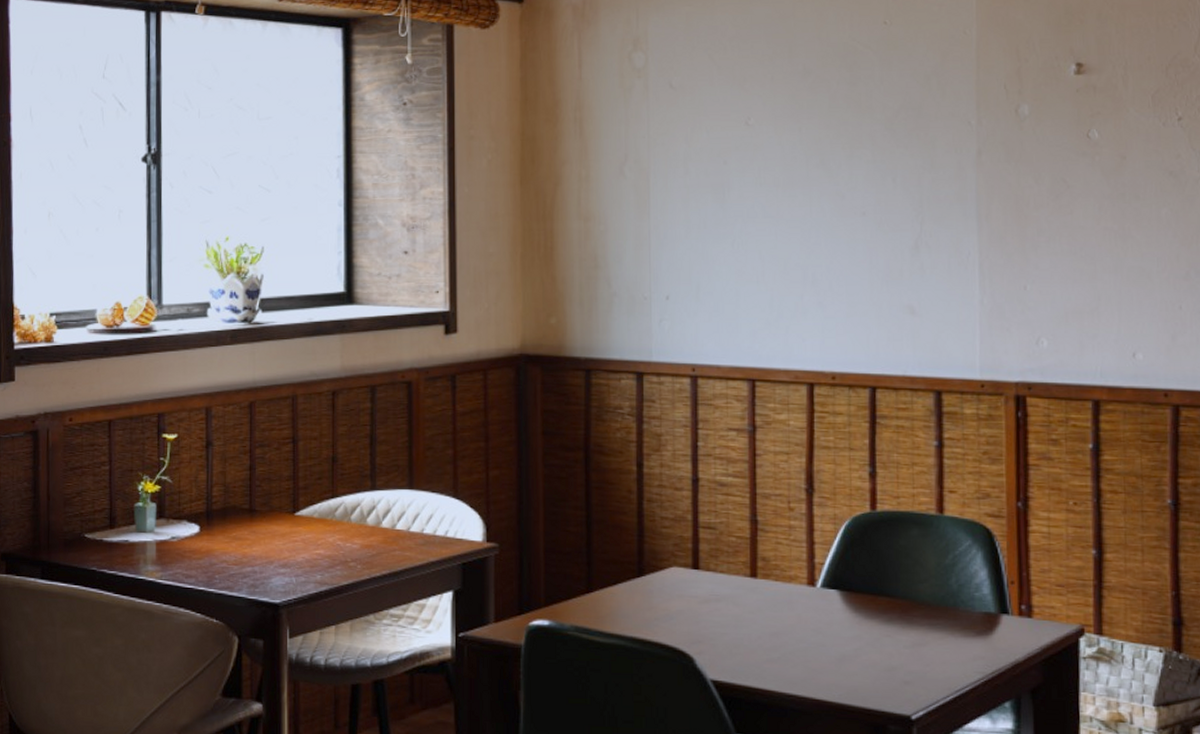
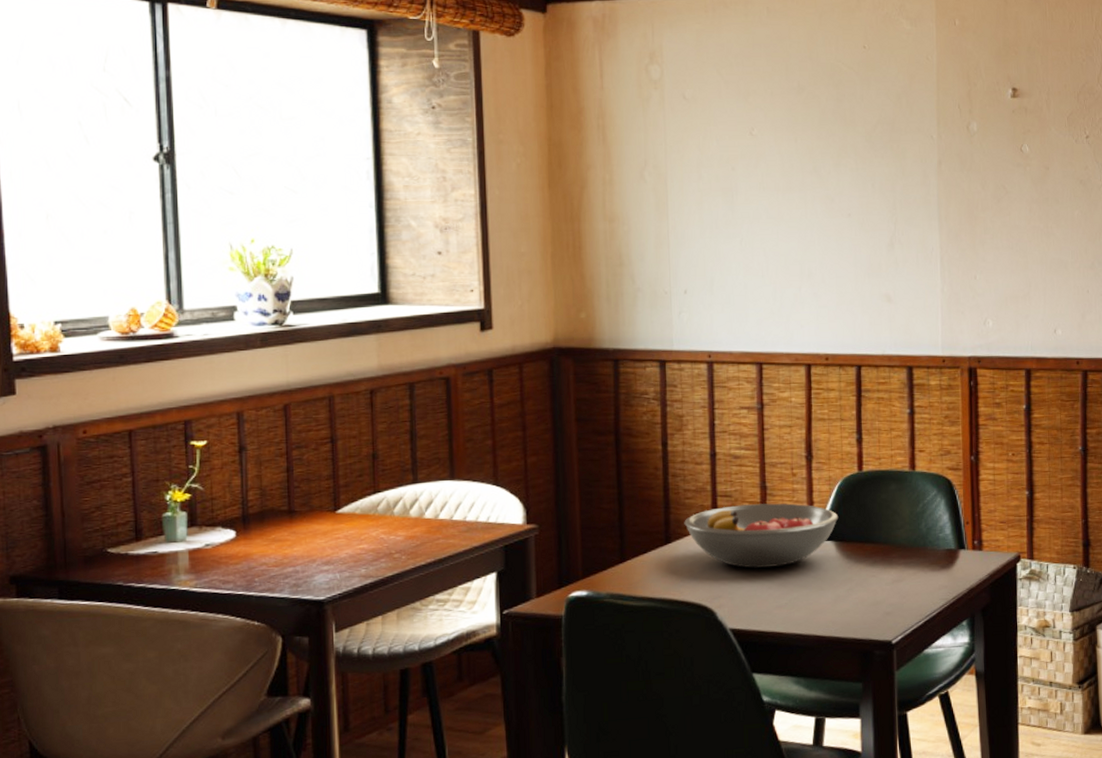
fruit bowl: none [660,539,846,614] -> present [684,503,839,568]

